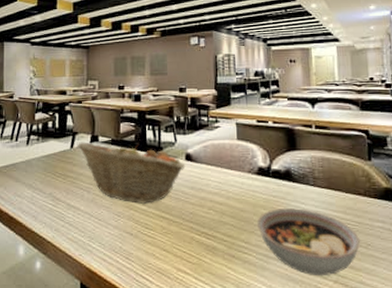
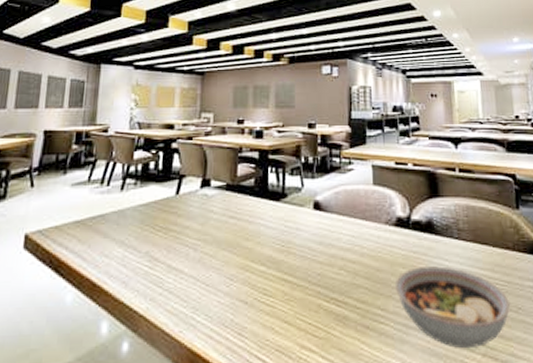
fruit basket: present [76,142,186,204] -> none [183,187,313,264]

